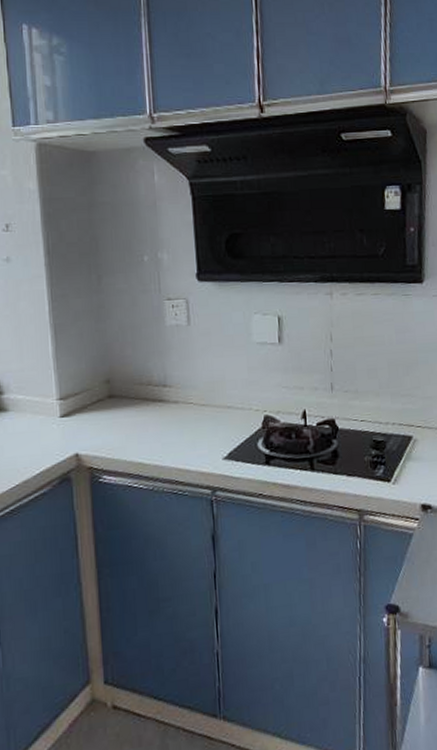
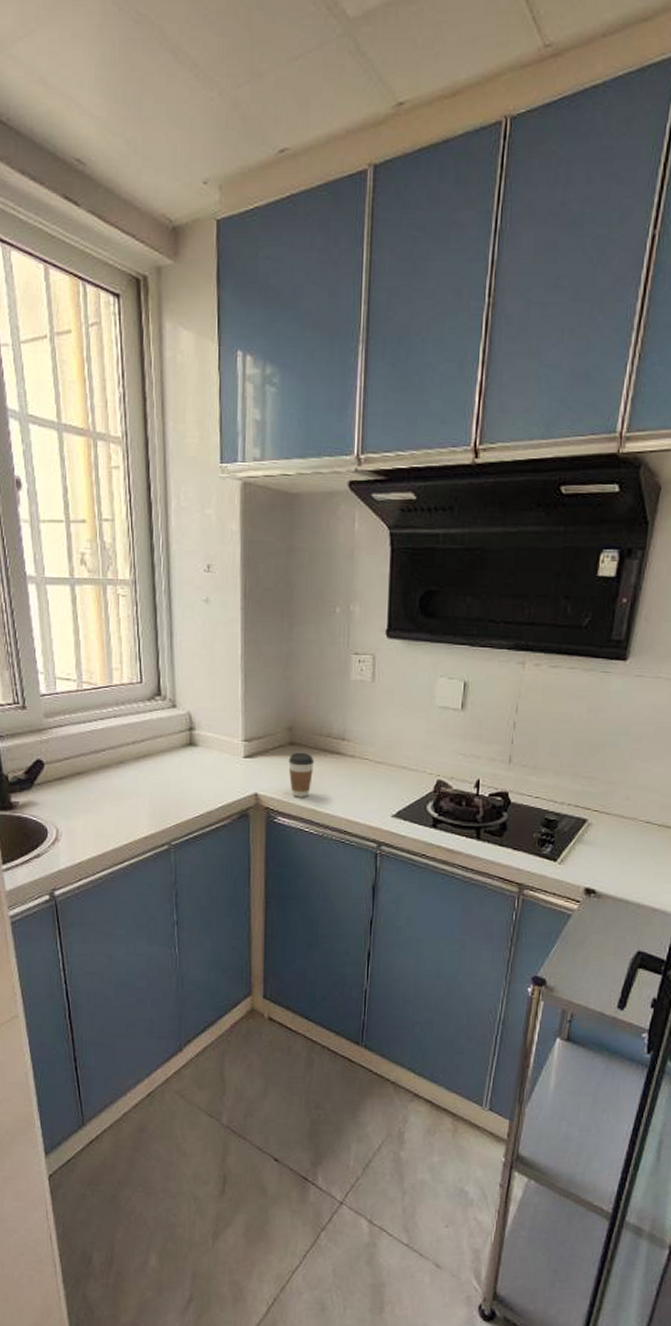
coffee cup: none [109,404,137,452] -> present [288,752,315,798]

